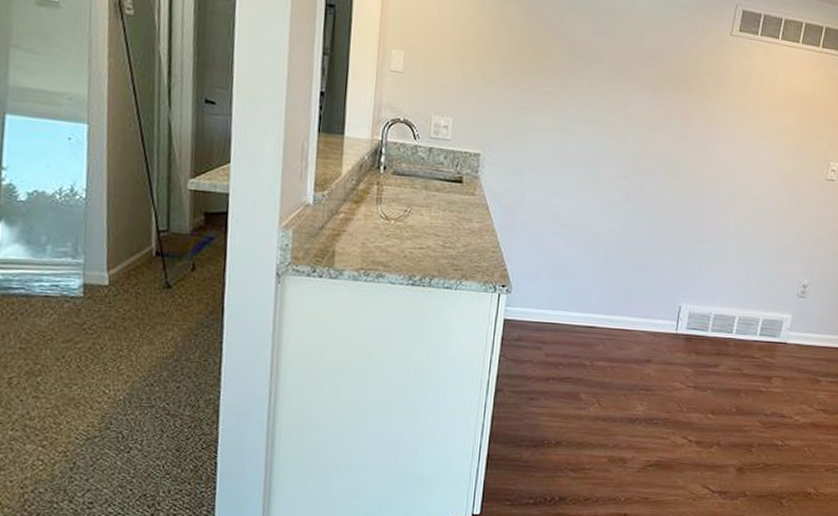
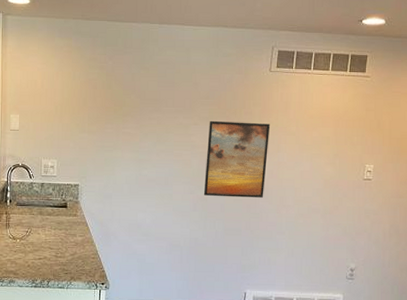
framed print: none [639,88,726,192] -> present [203,120,271,198]

